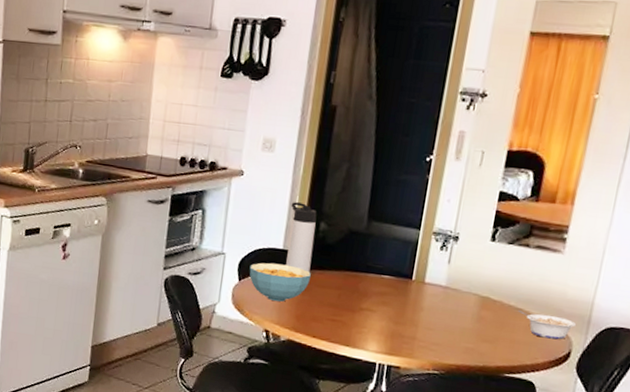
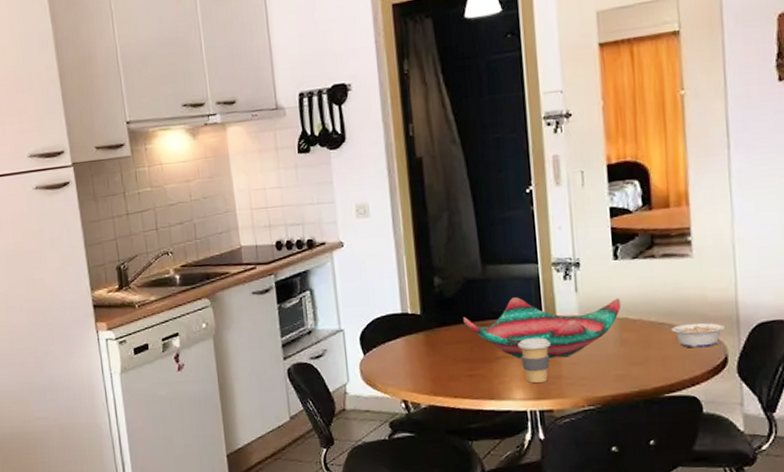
cereal bowl: present [249,262,311,302] -> none [372,328,437,368]
thermos bottle: present [286,202,317,273] -> none [399,262,435,332]
decorative bowl: none [338,256,488,322] -> present [463,297,622,359]
coffee cup: none [382,296,414,340] -> present [518,337,551,383]

